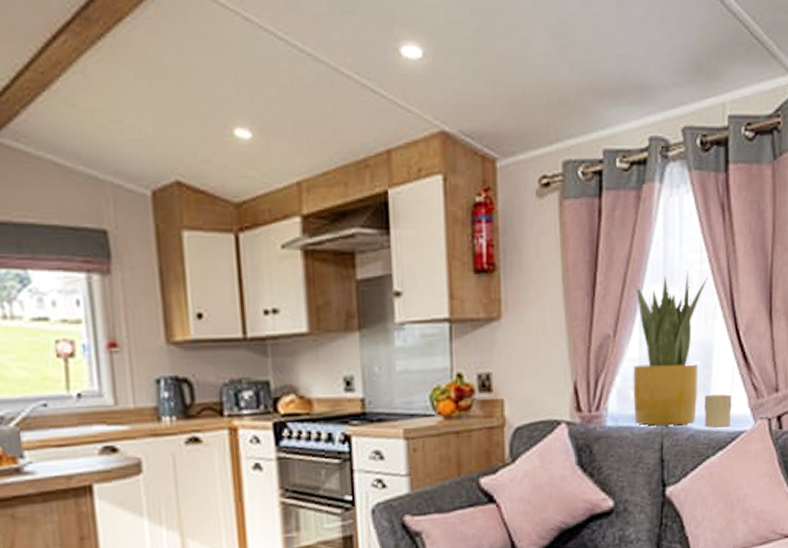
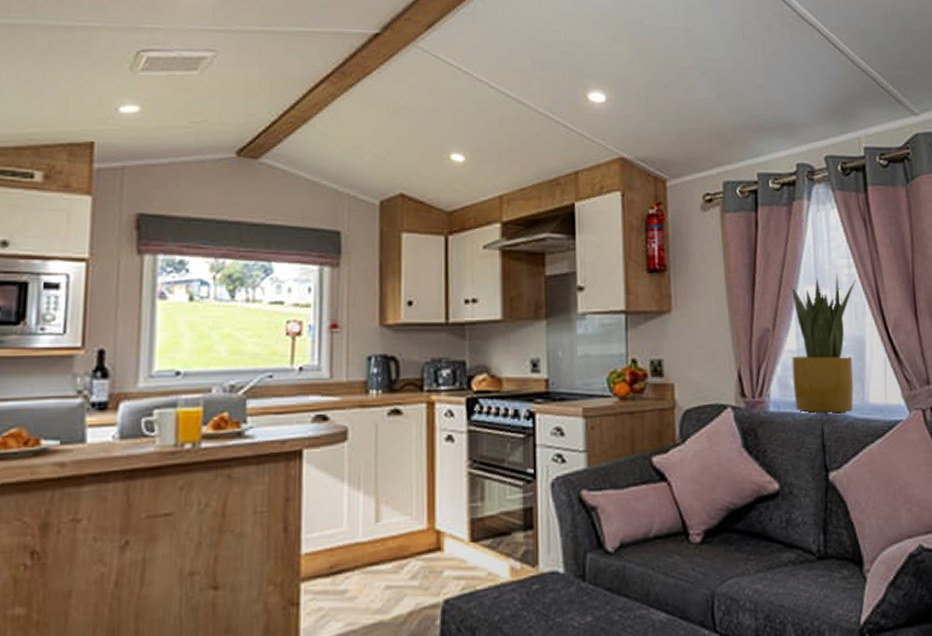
candle: present [703,393,732,429] -> none [860,384,887,418]

